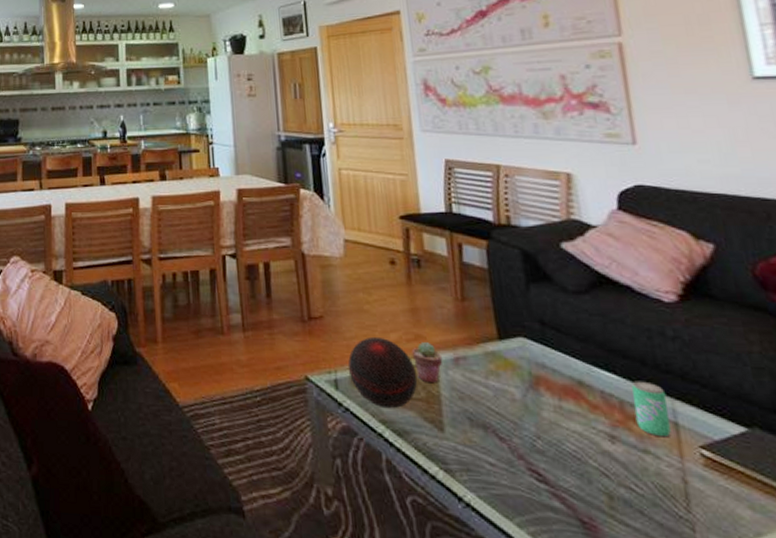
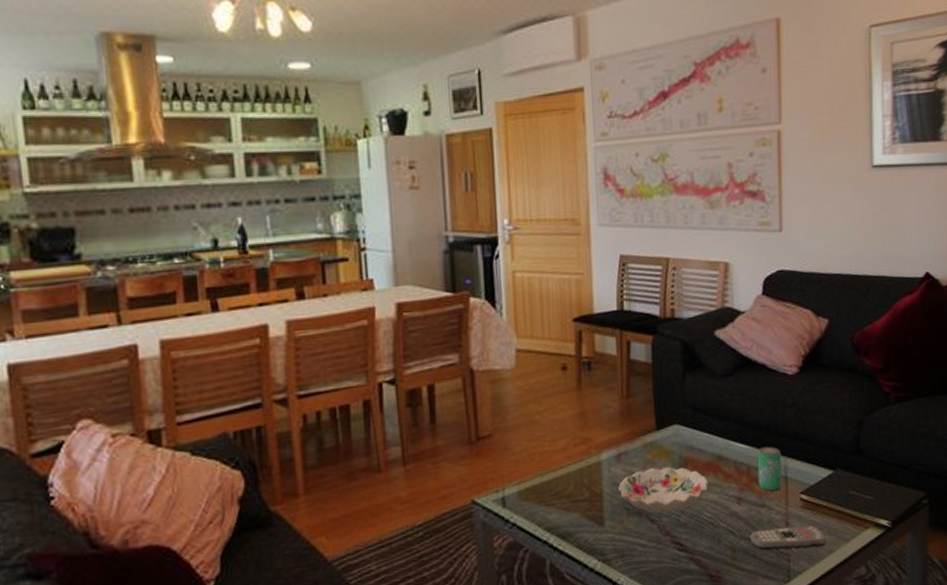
decorative orb: present [347,336,418,409] -> none [516,446,583,516]
potted succulent: present [411,342,443,384] -> none [578,443,607,483]
decorative bowl: none [458,380,568,434] -> present [618,467,708,513]
remote control: none [632,479,750,525] -> present [750,525,827,550]

